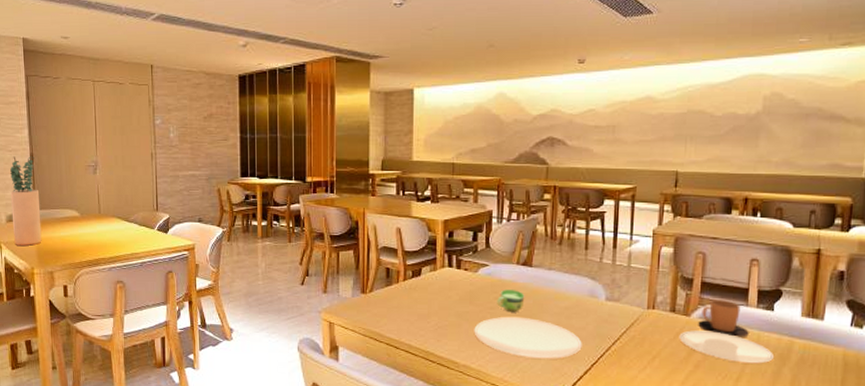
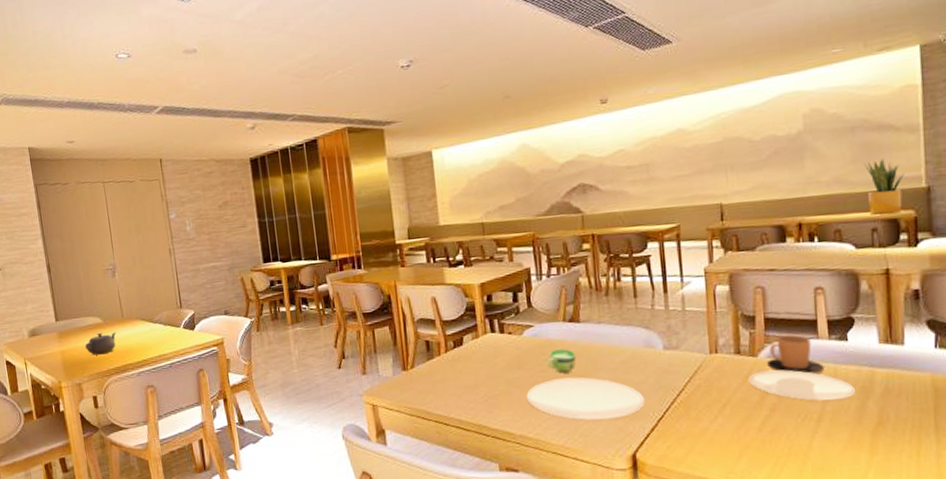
vase: present [10,151,42,247] -> none [28,261,67,361]
teapot: none [60,225,92,247] -> present [84,332,117,355]
planter: none [810,146,849,199] -> present [863,158,906,215]

